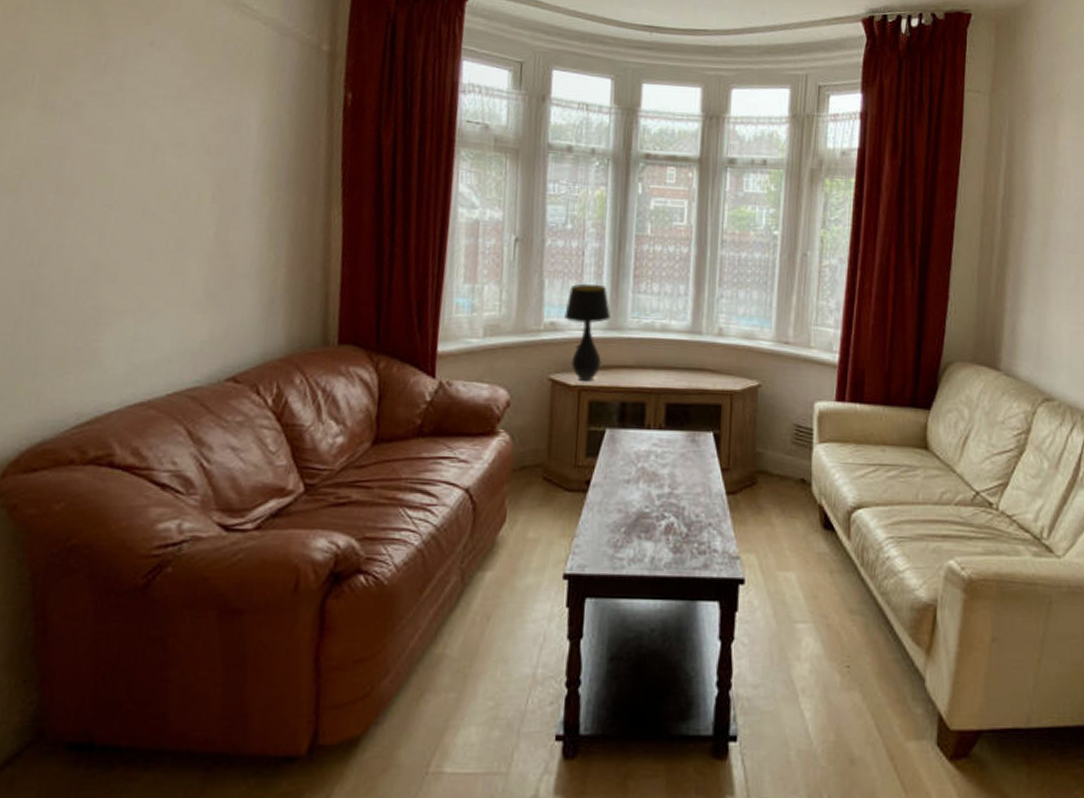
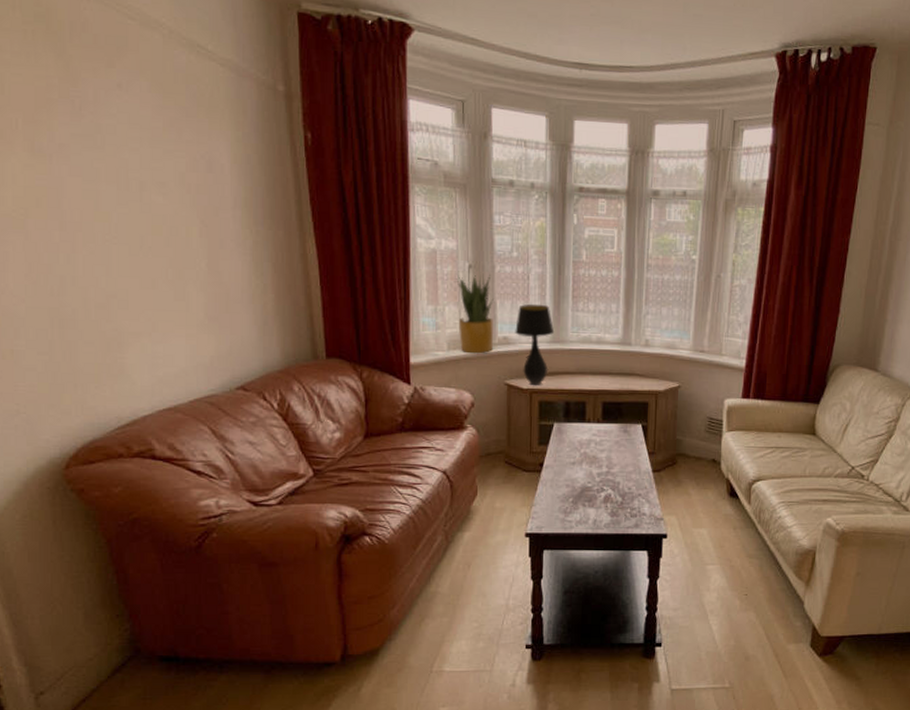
planter: none [498,247,542,342] -> present [455,273,494,354]

